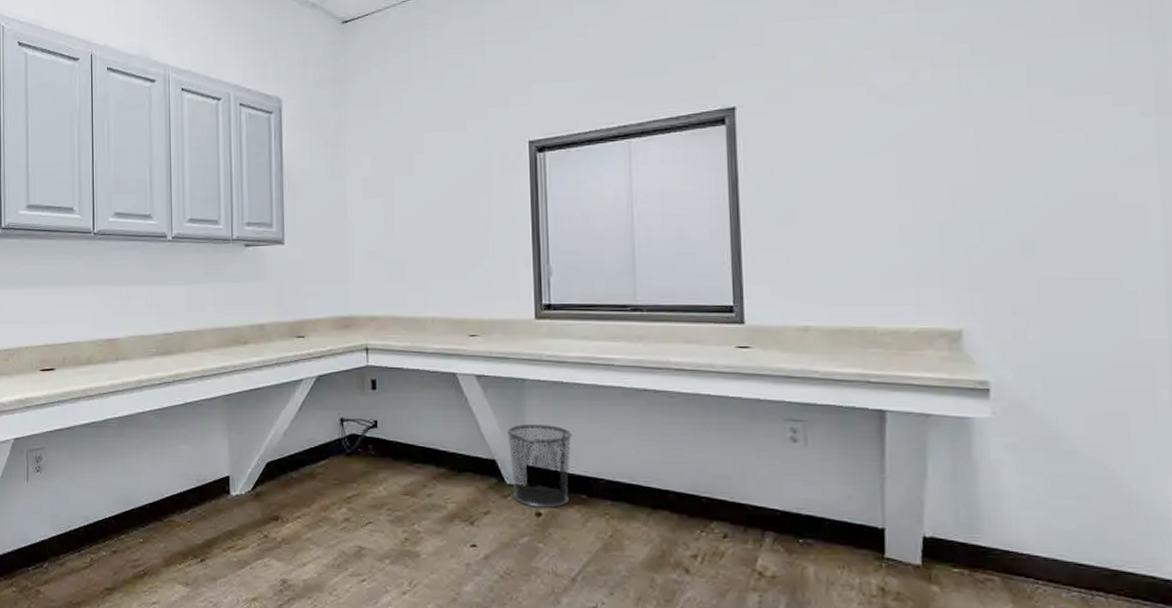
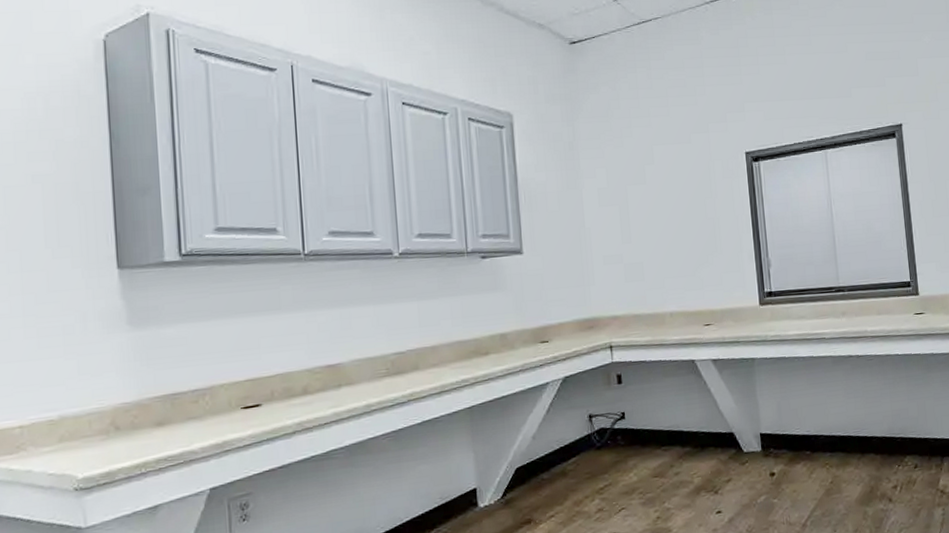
waste bin: present [507,424,572,508] -> none [742,395,796,469]

